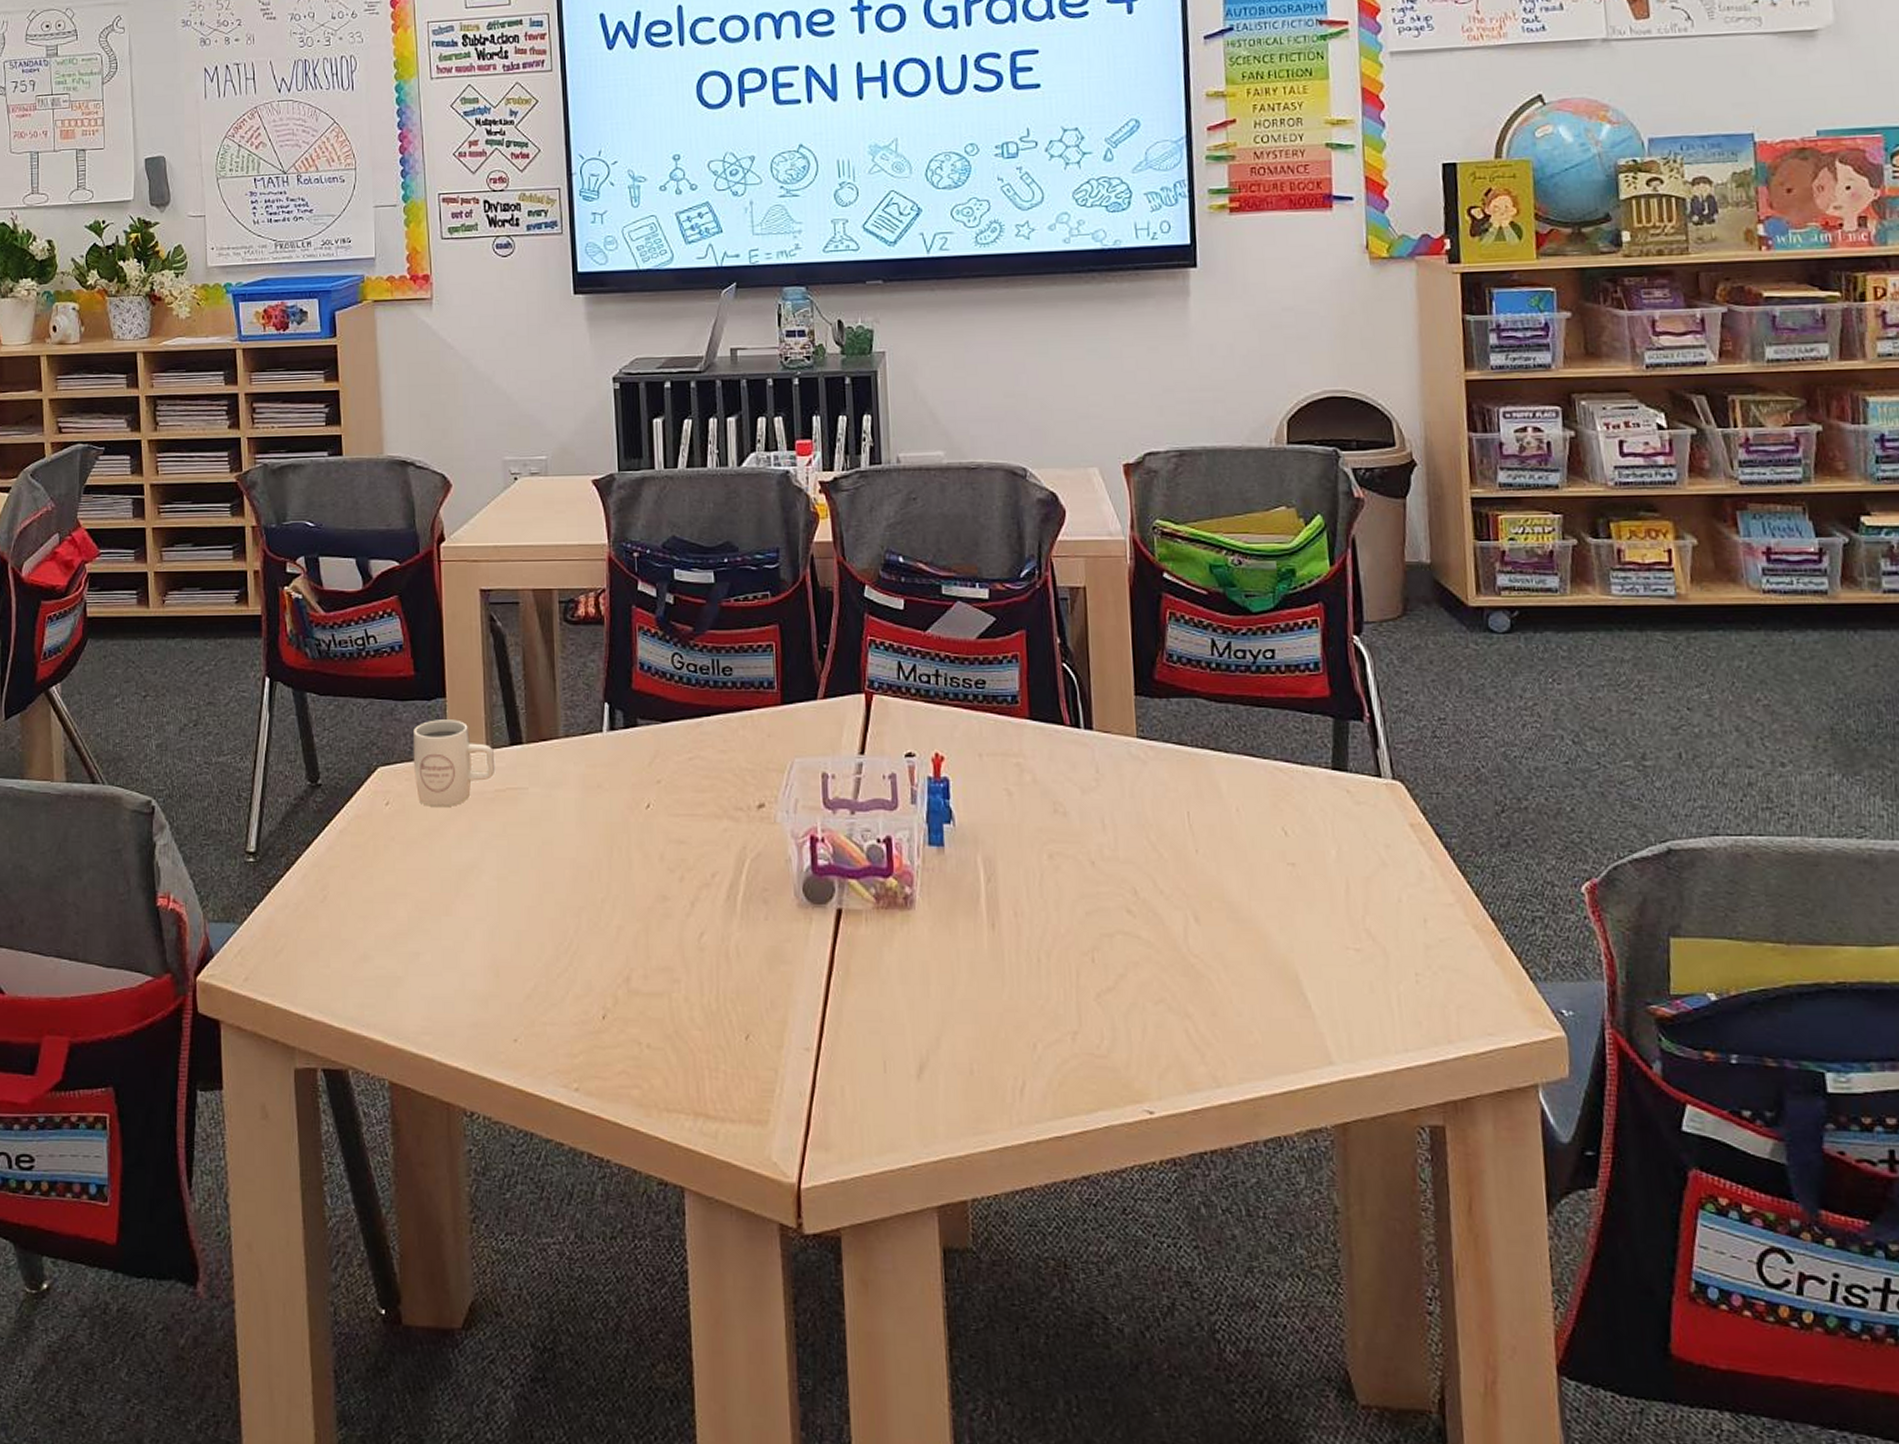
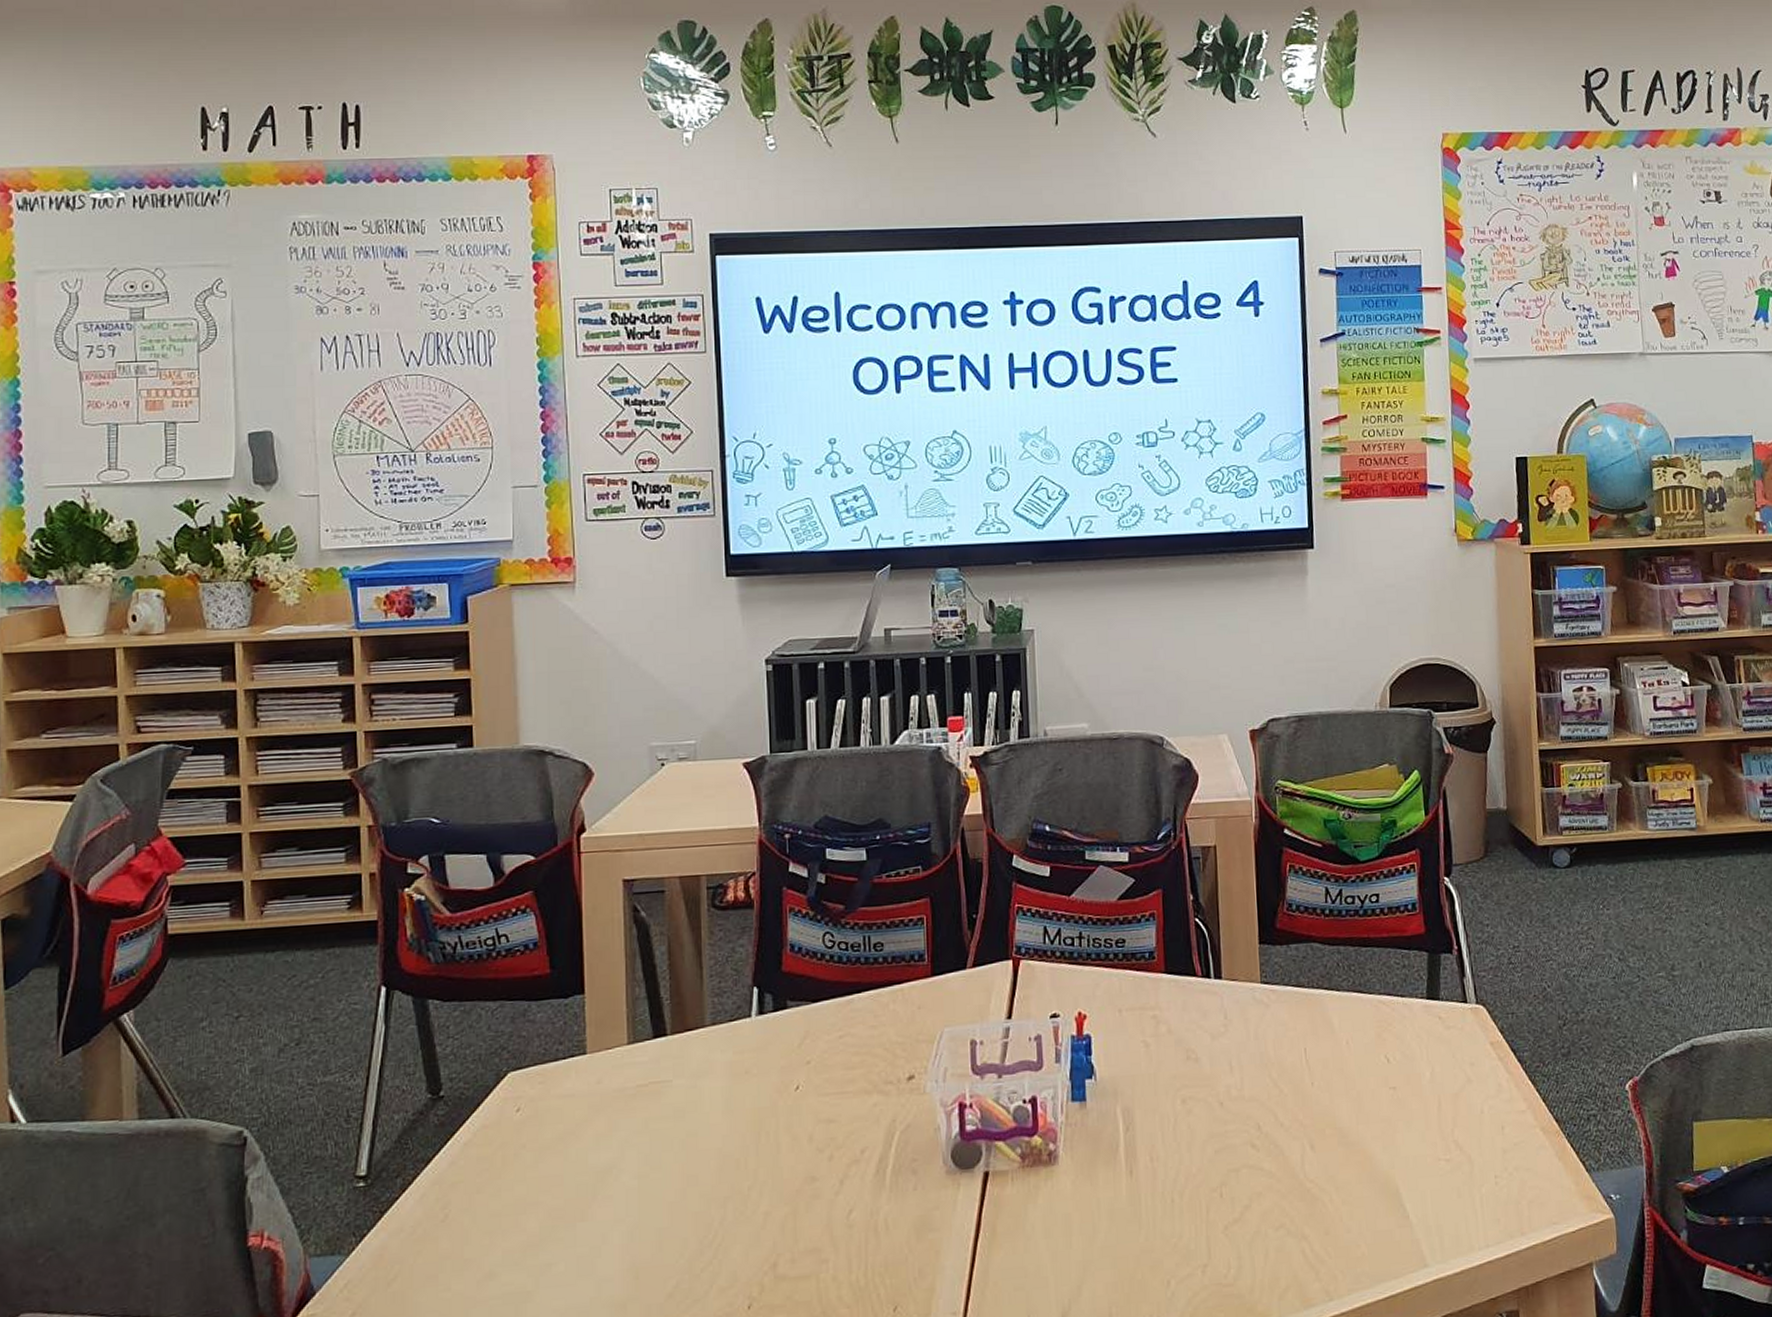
mug: present [412,719,496,808] -> none [547,1016,638,1110]

